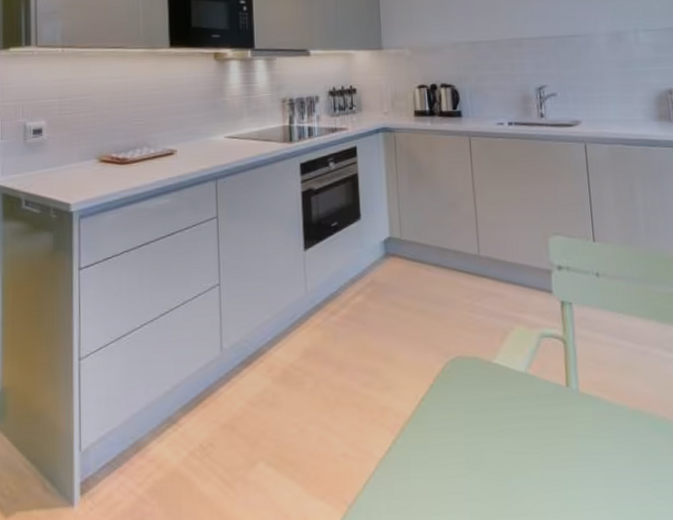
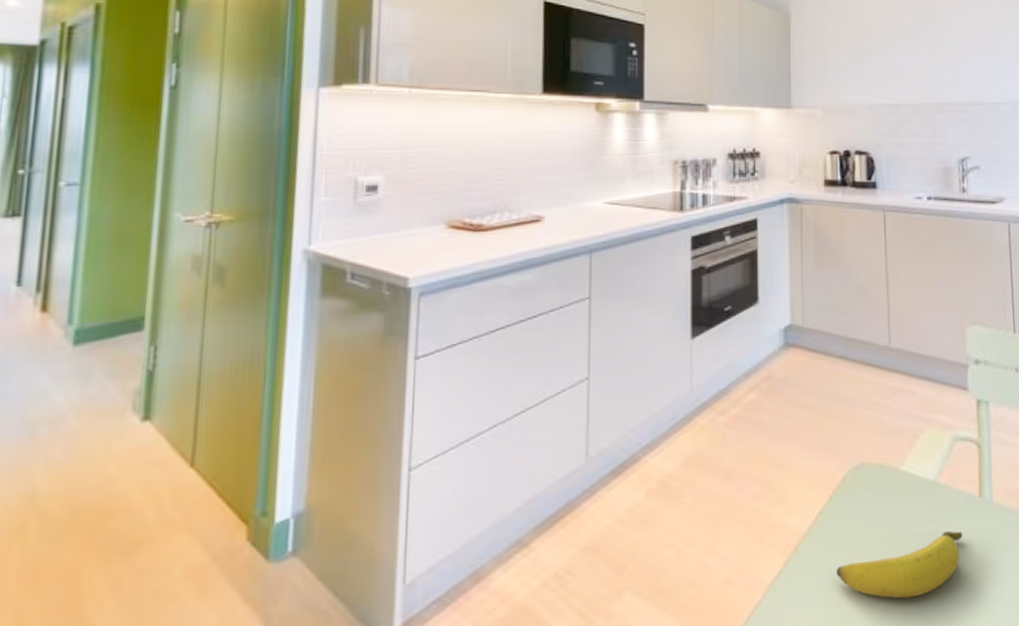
banana: none [438,416,553,474] -> present [836,530,963,599]

